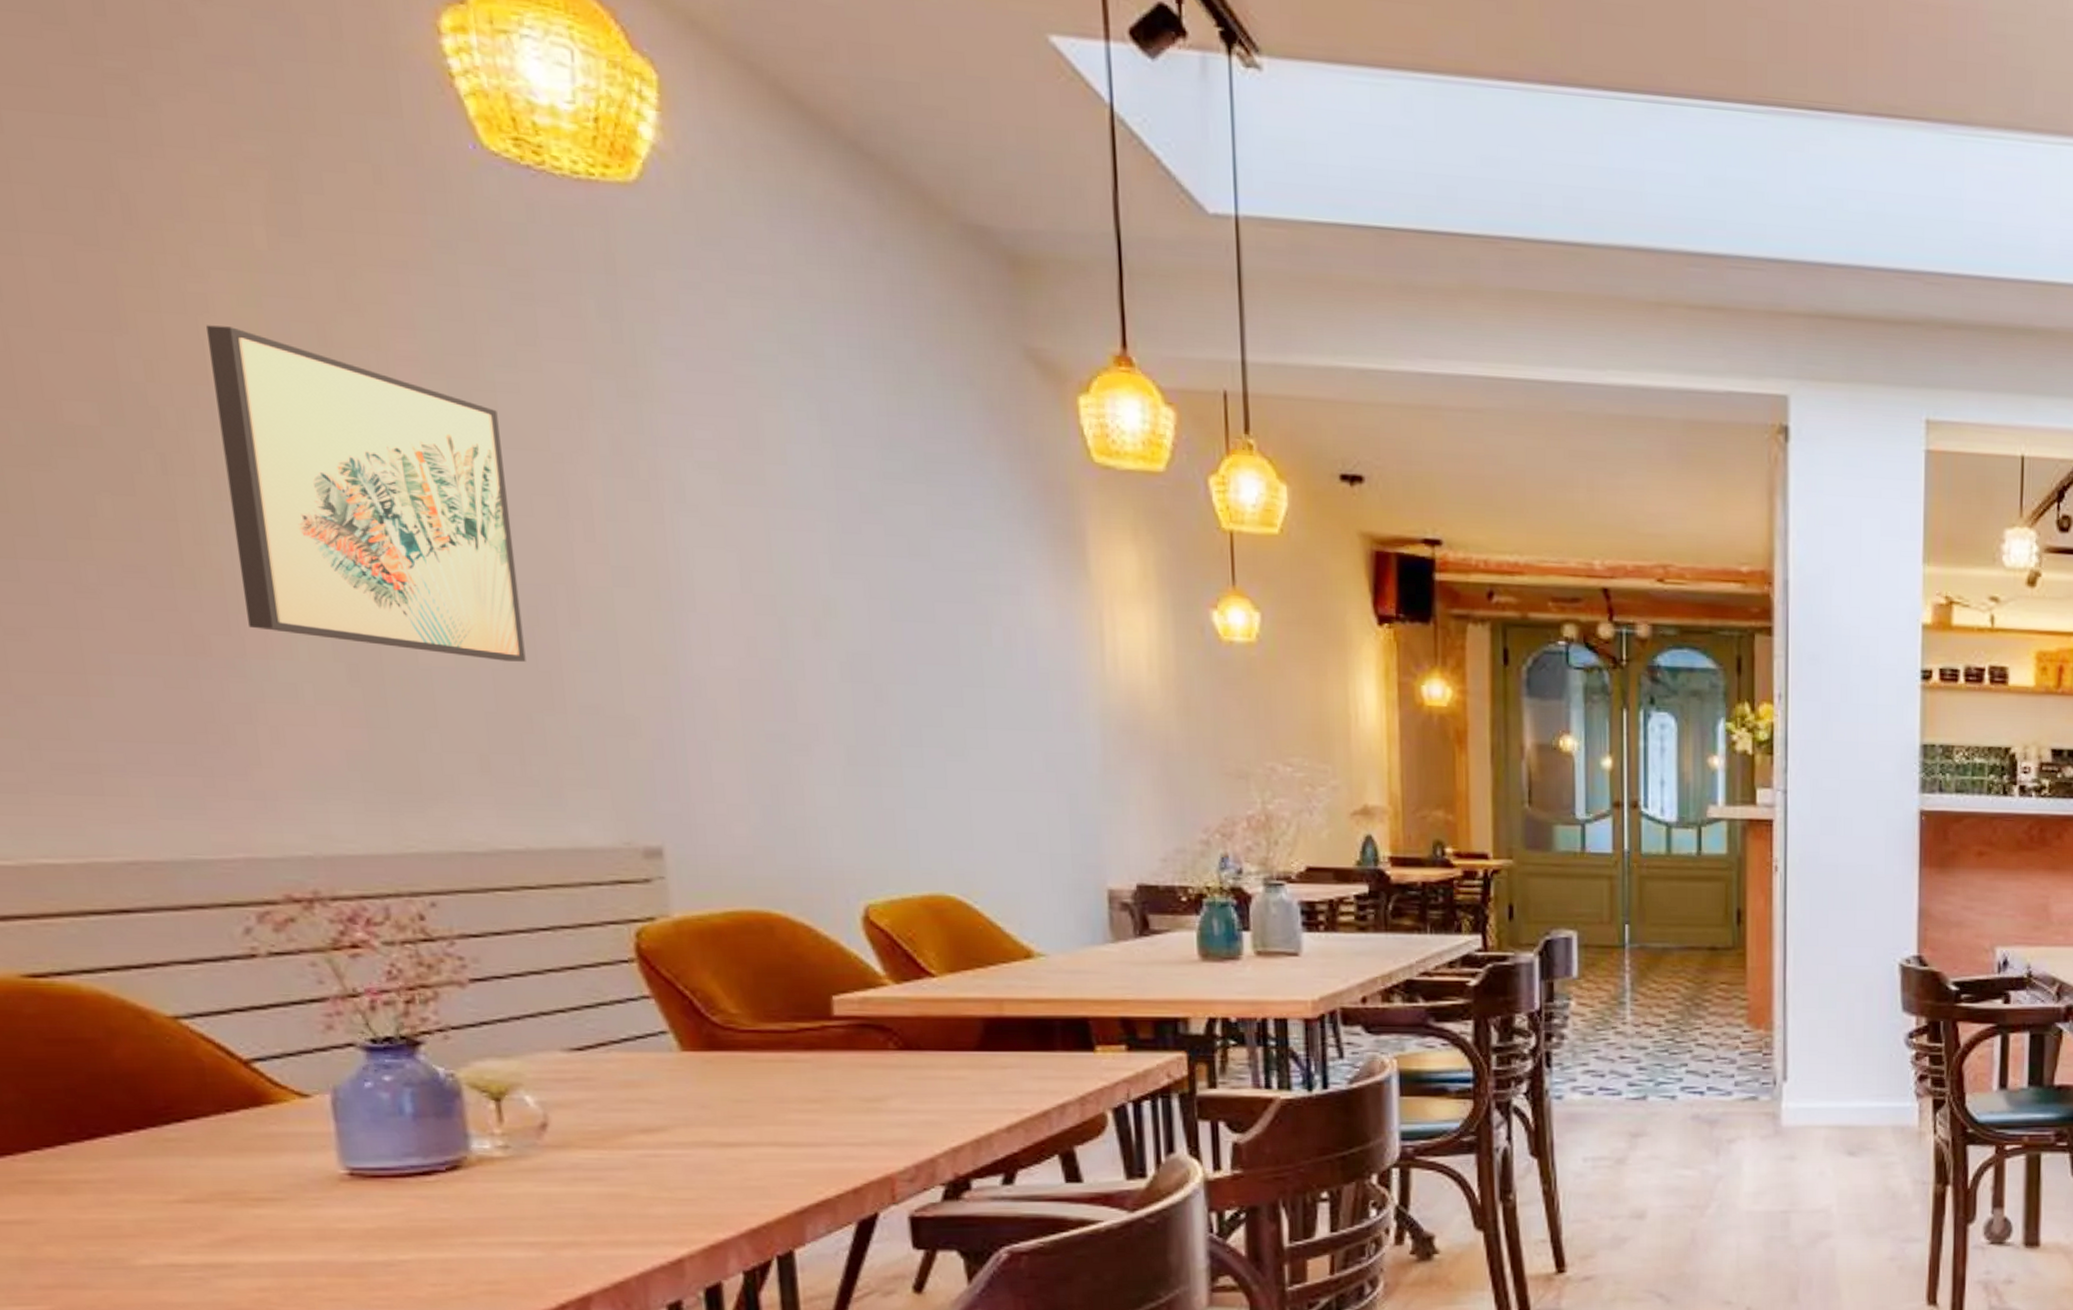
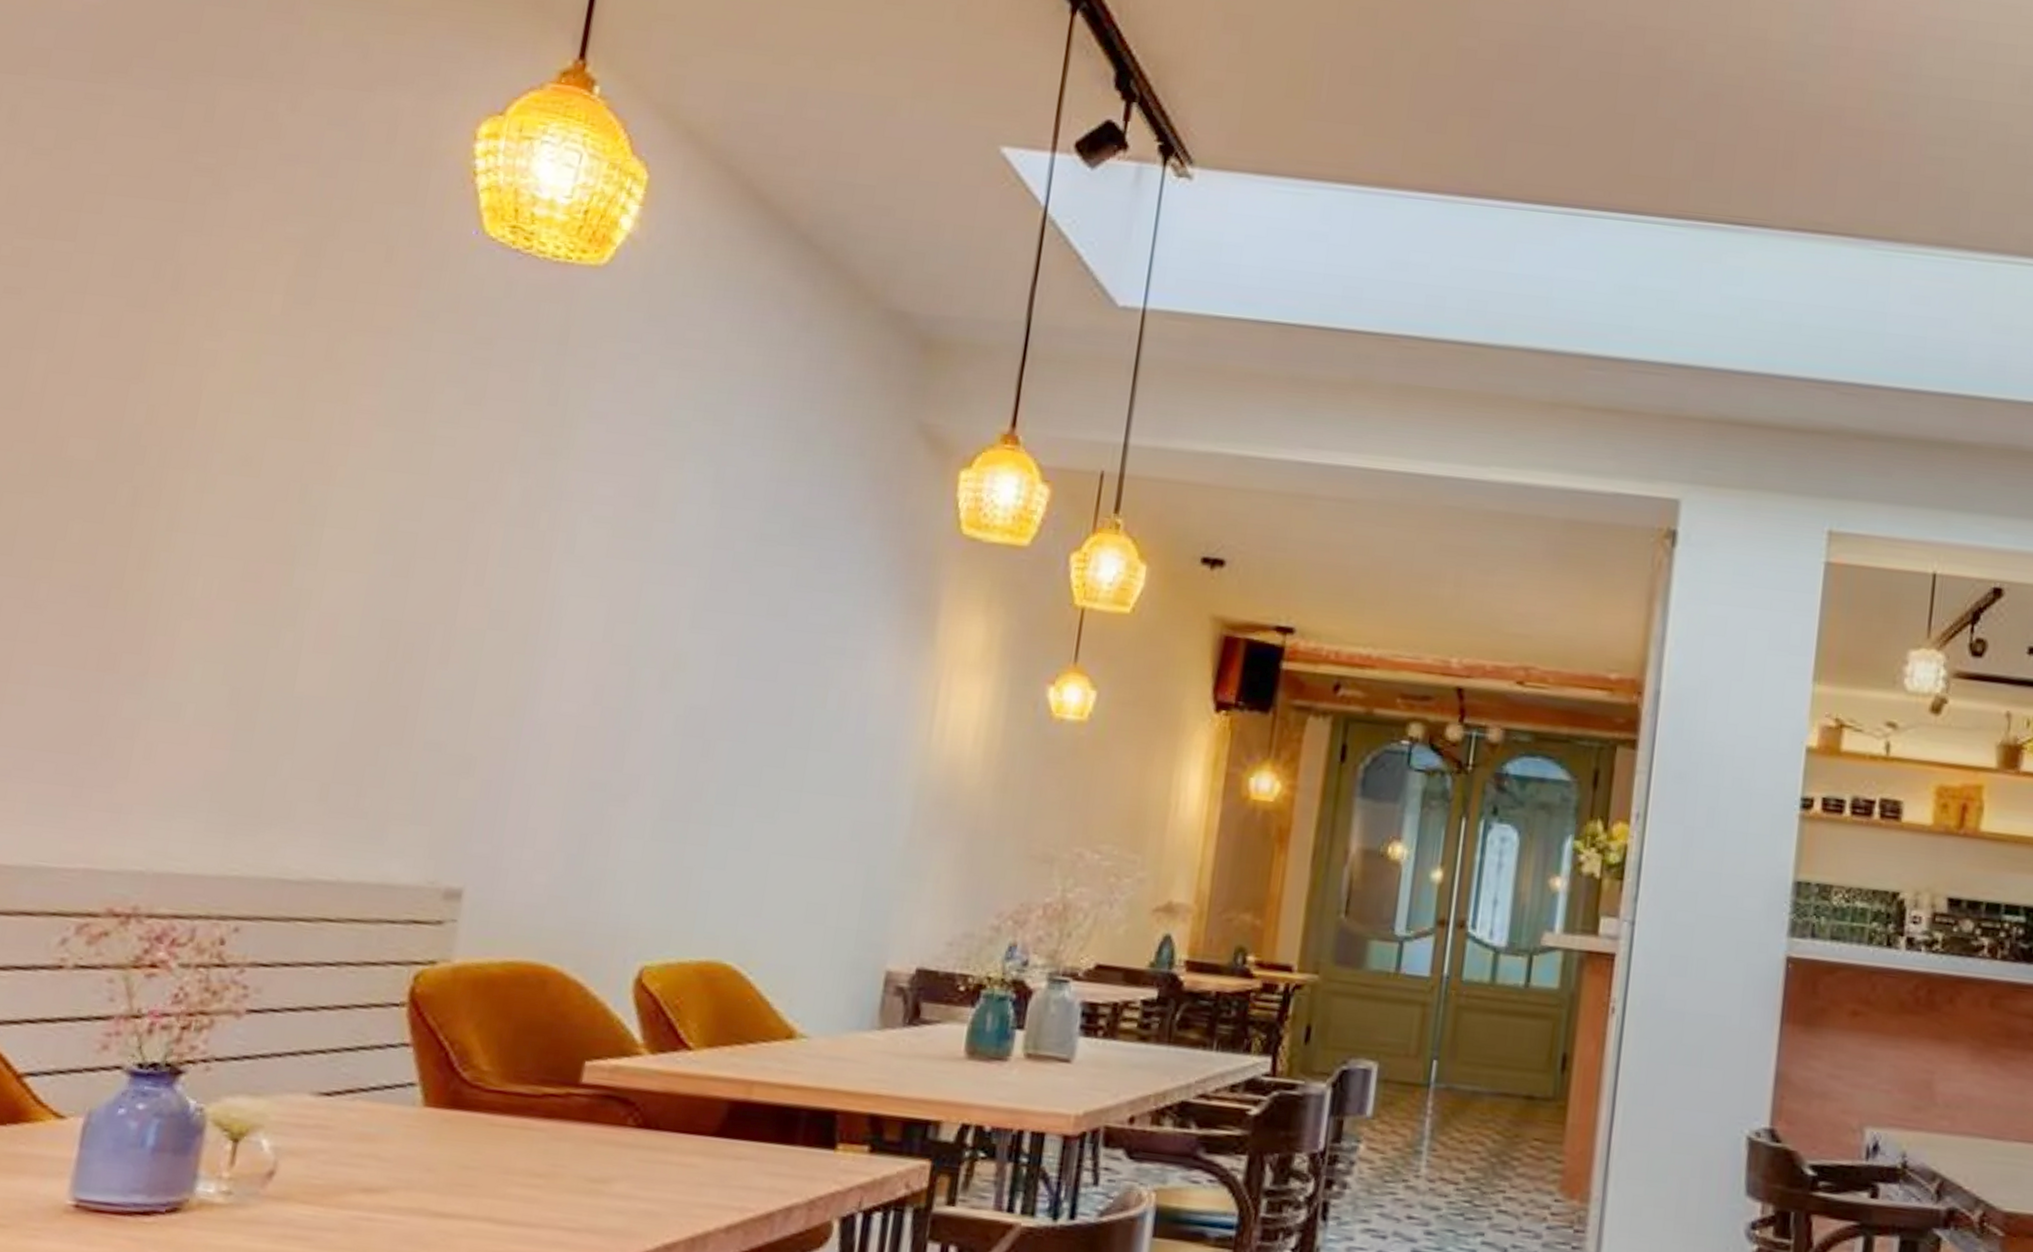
wall art: present [206,325,526,662] -> none [158,377,430,696]

